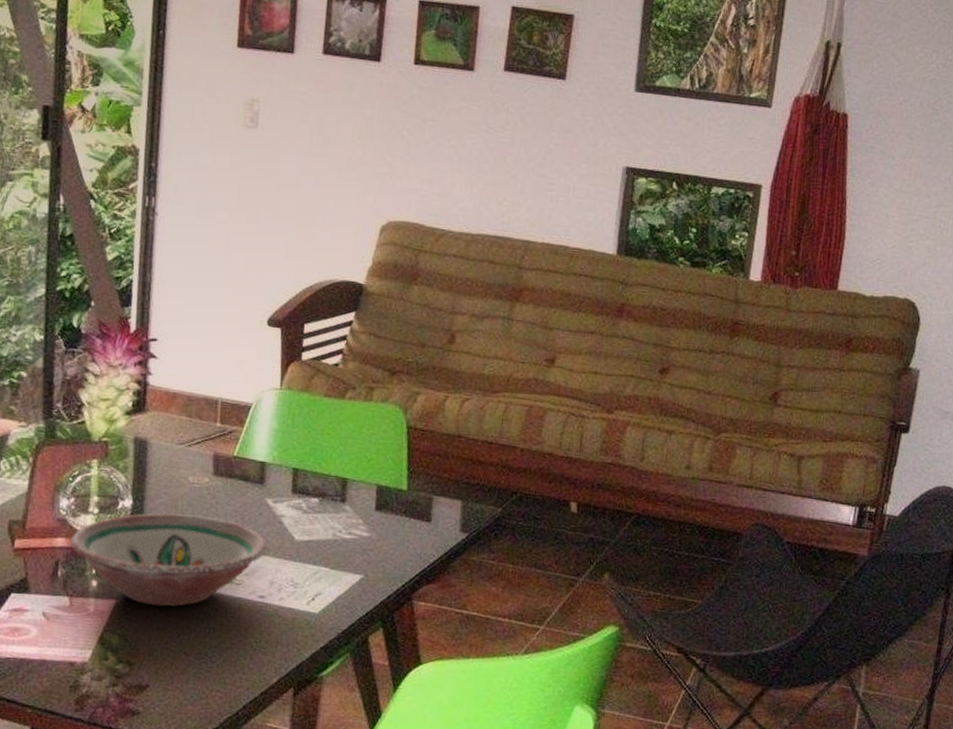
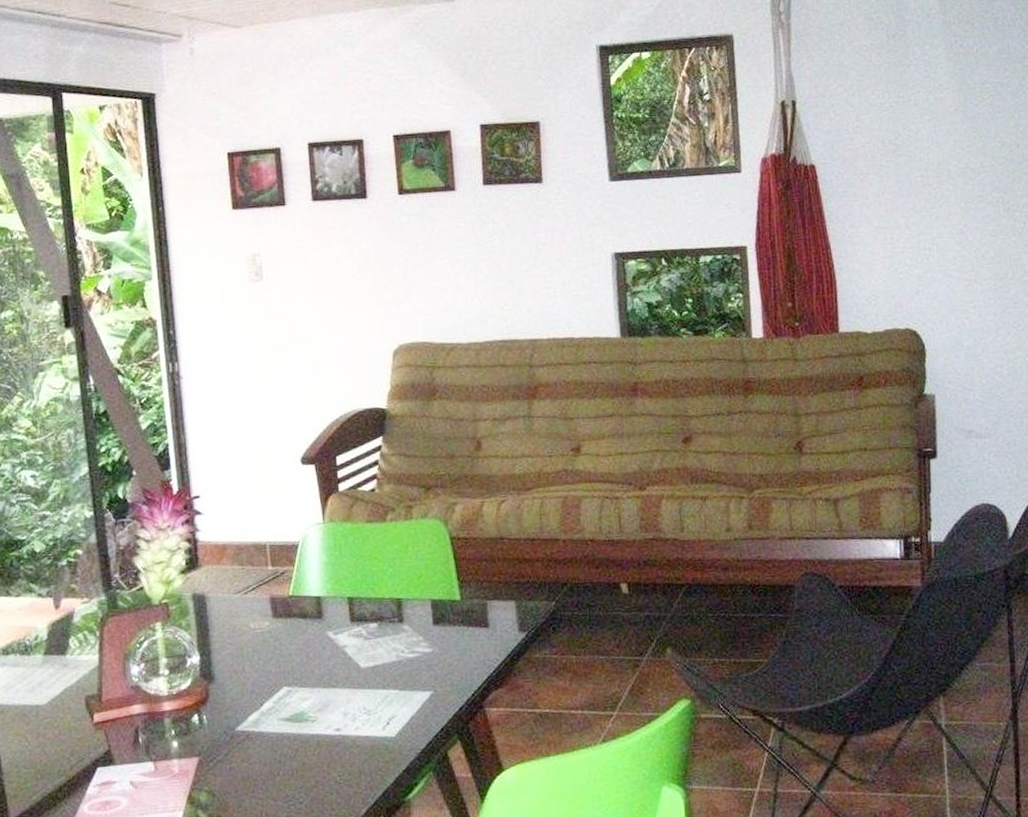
bowl: present [70,513,268,607] -> none [146,658,337,757]

